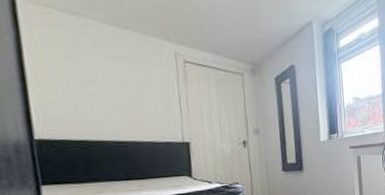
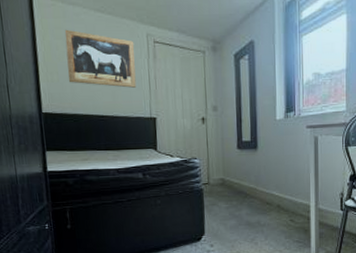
wall art: none [65,42,164,110] -> present [64,29,137,88]

